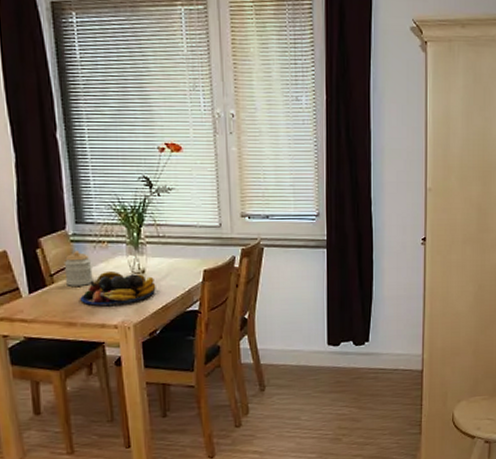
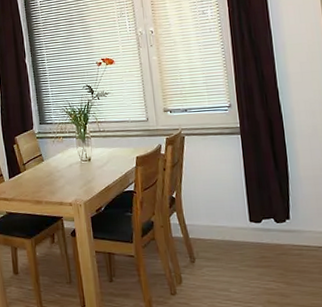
jar: present [63,251,93,286] -> none [32,145,53,172]
fruit bowl: present [80,270,156,306] -> none [44,159,100,187]

